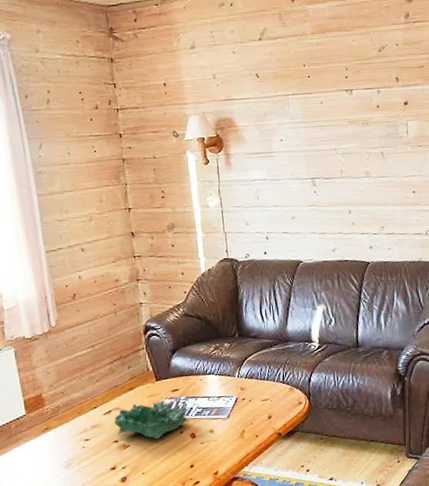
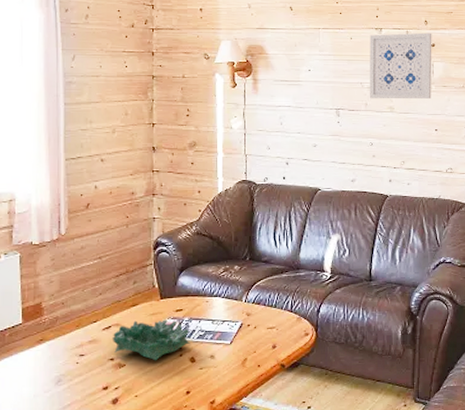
wall art: none [340,90,407,165] -> present [369,32,432,99]

